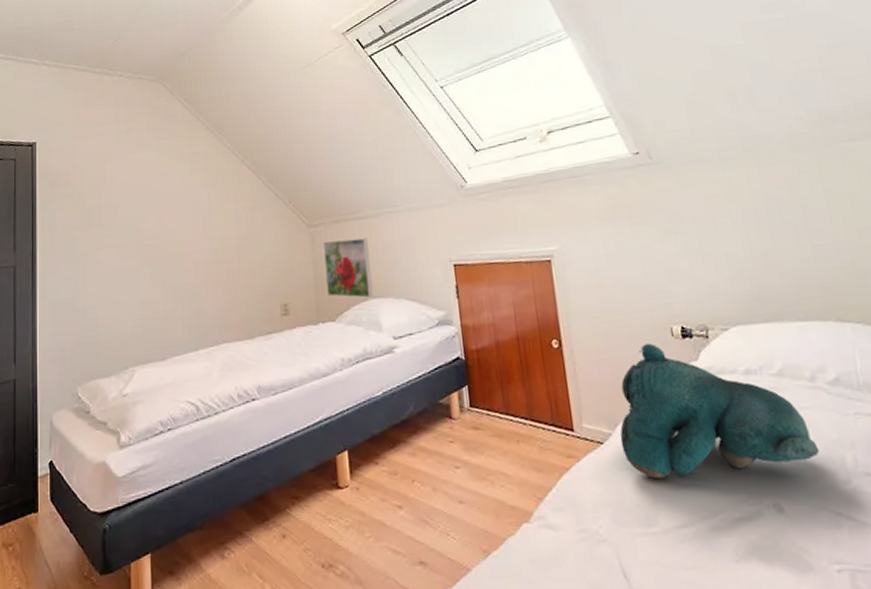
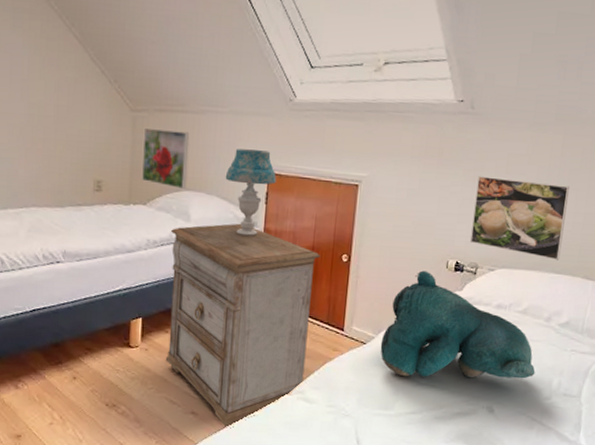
nightstand: none [365,324,541,579] -> present [165,223,321,429]
table lamp: none [410,242,464,337] -> present [225,149,276,236]
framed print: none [678,219,801,306] -> present [469,175,570,260]

